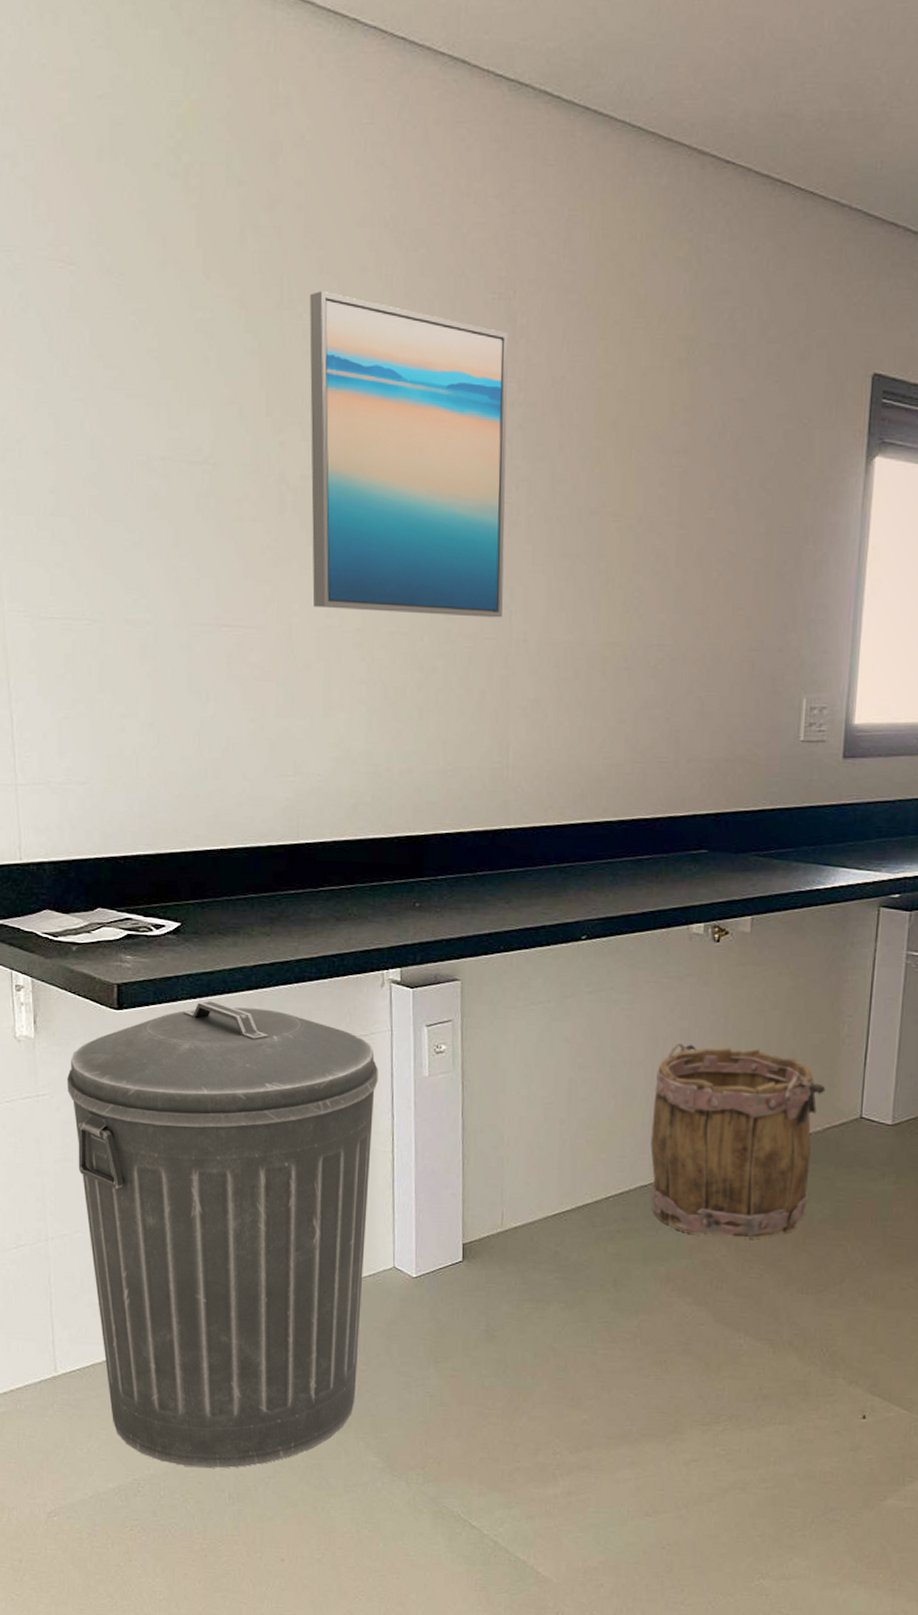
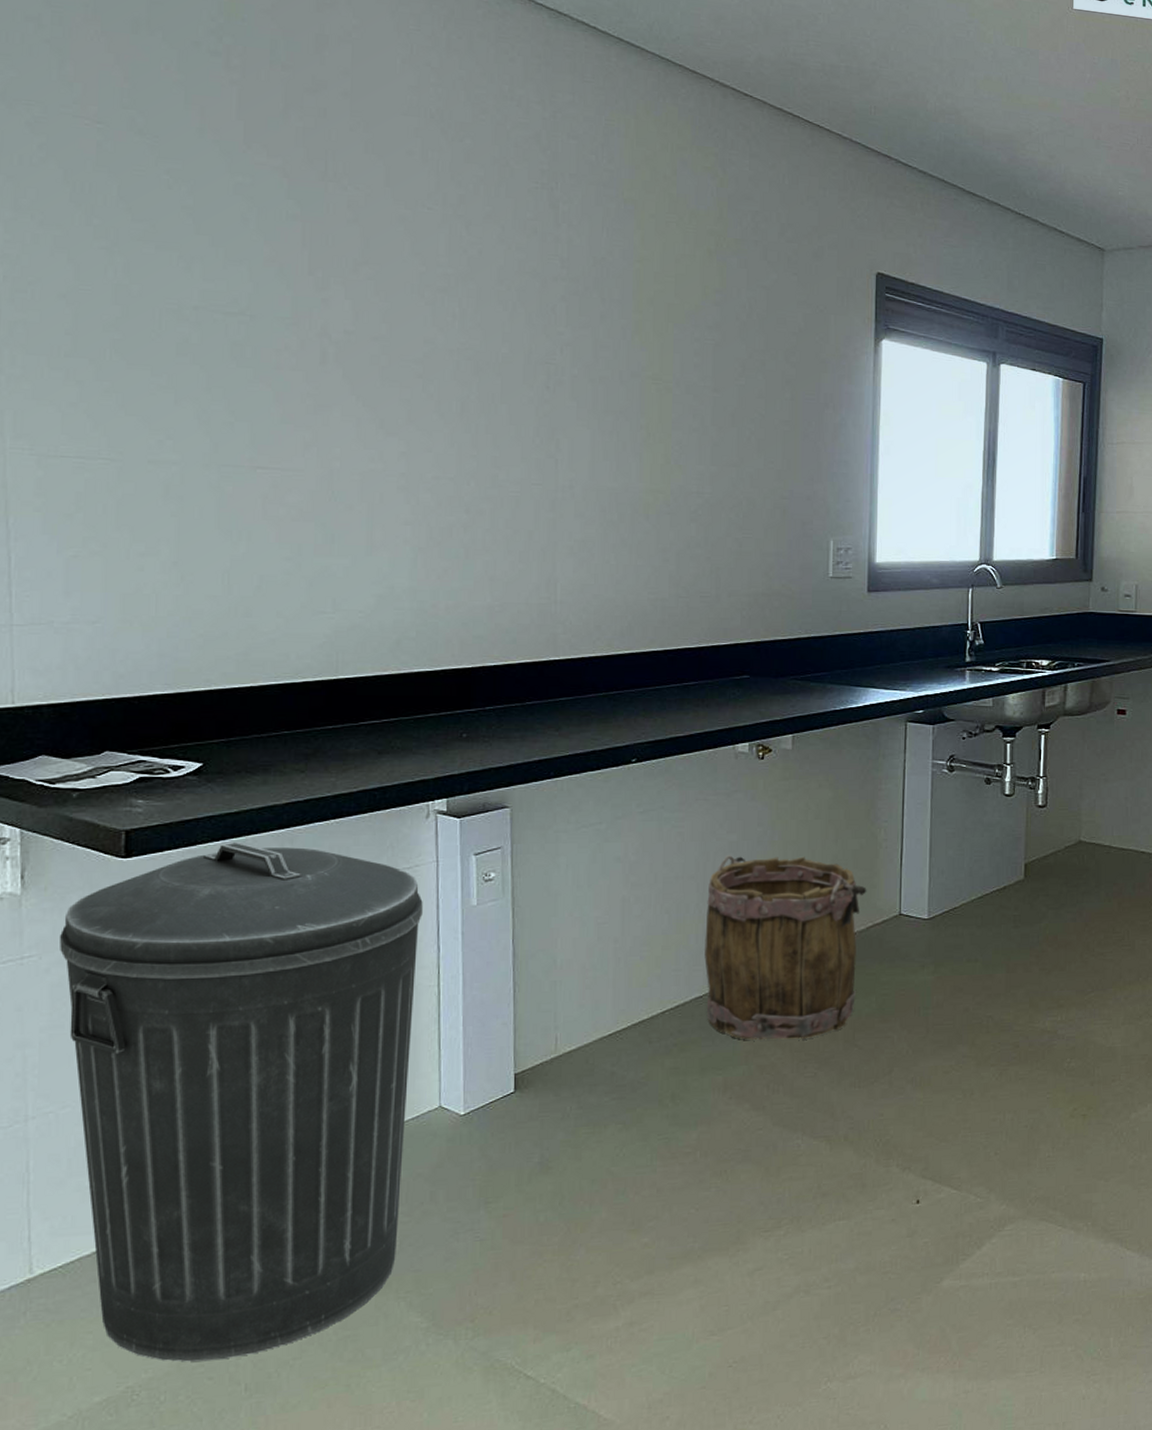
wall art: present [309,291,508,618] -> none [354,168,551,466]

